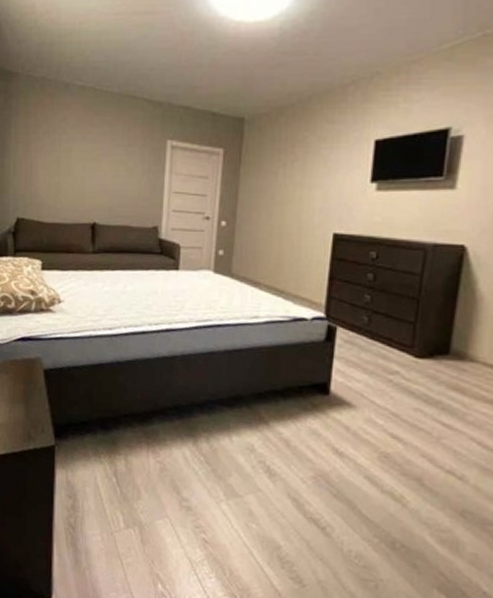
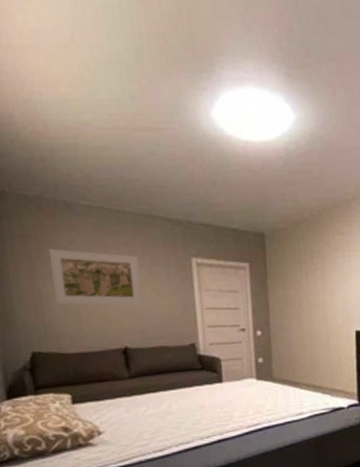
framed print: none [43,125,118,183] -> present [49,249,143,306]

